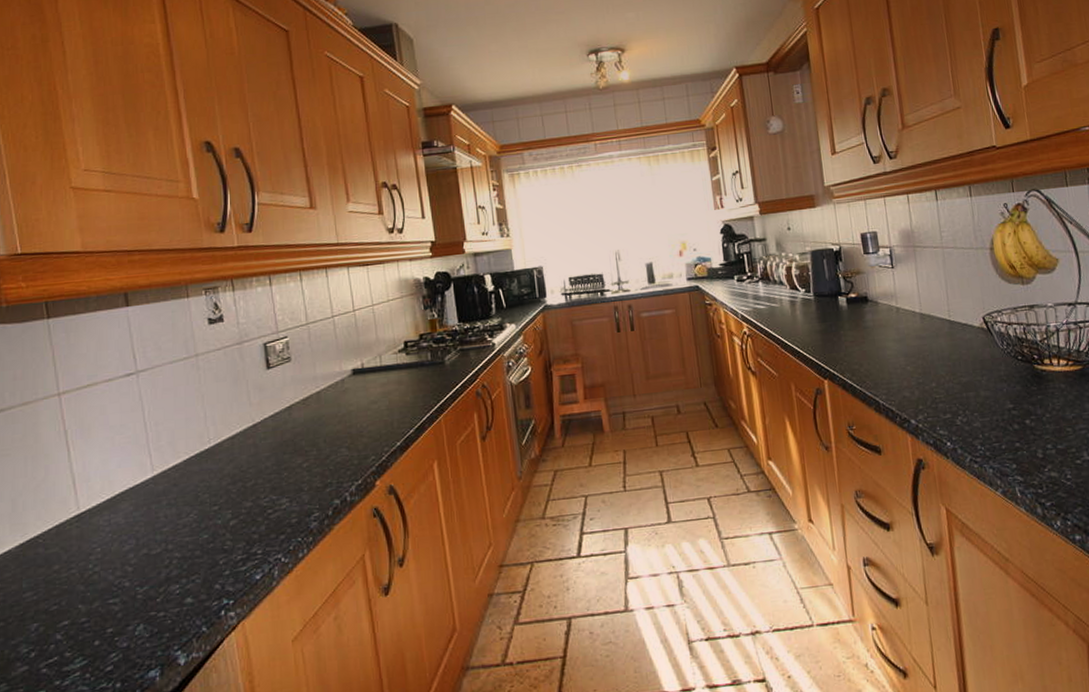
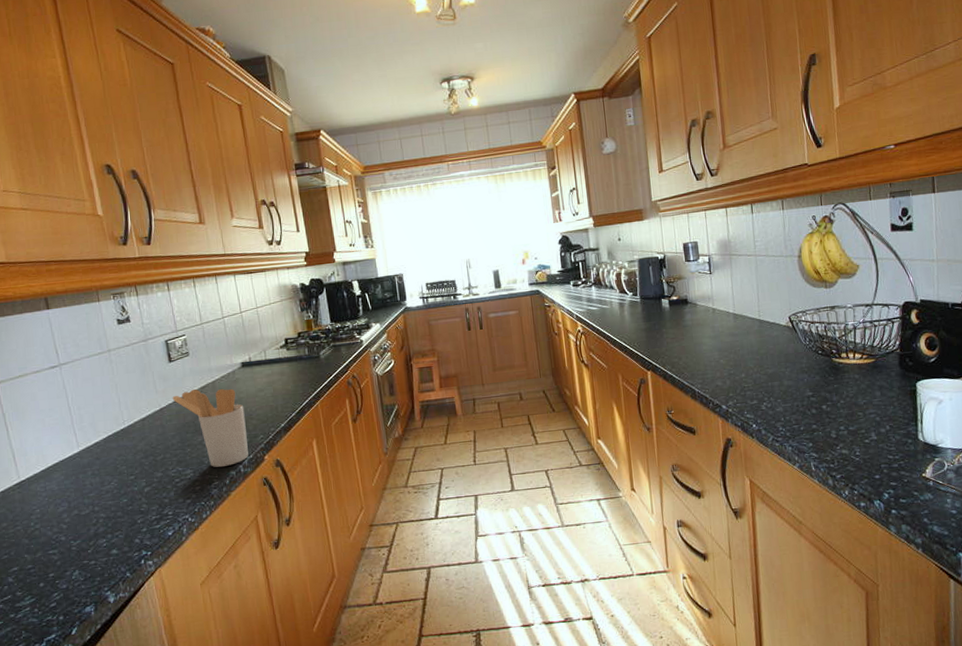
utensil holder: none [268,400,357,495] -> present [172,388,249,467]

